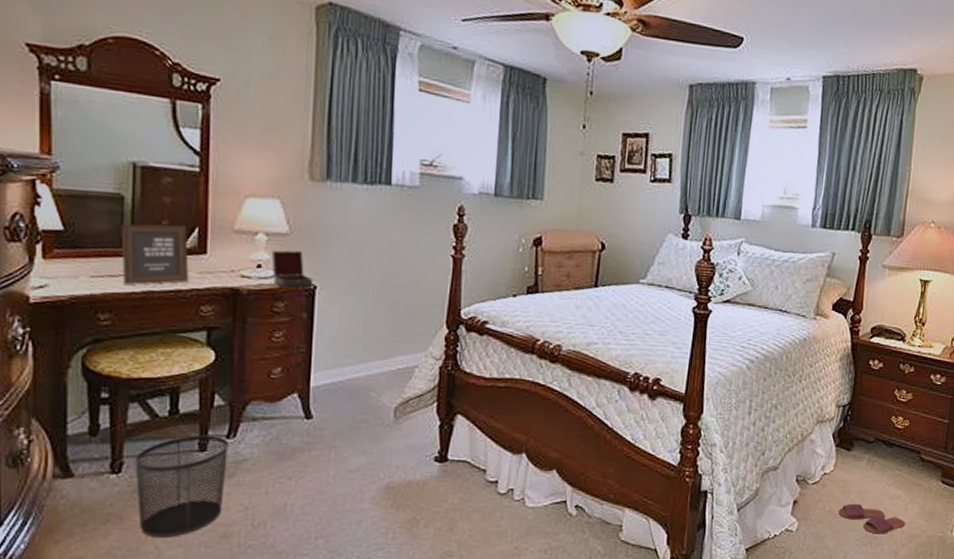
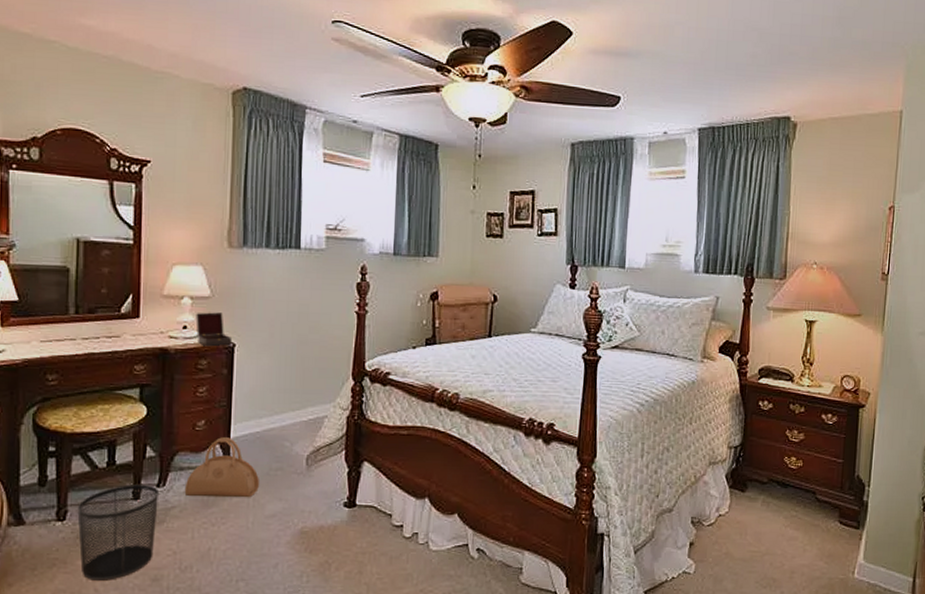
picture frame: present [121,224,189,286] -> none [66,292,124,349]
handbag: none [257,386,342,450] -> present [184,437,259,498]
slippers: present [838,503,906,534] -> none [735,545,805,576]

